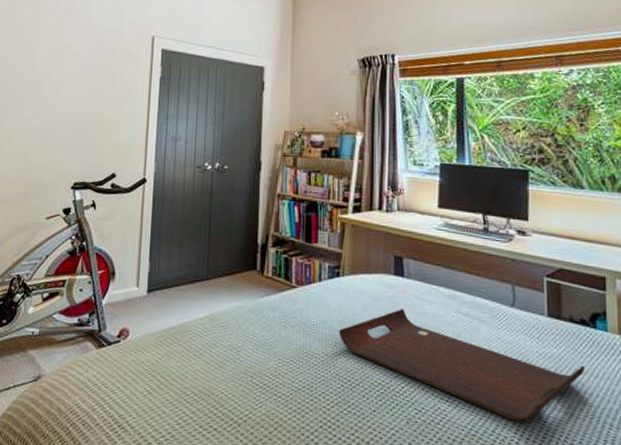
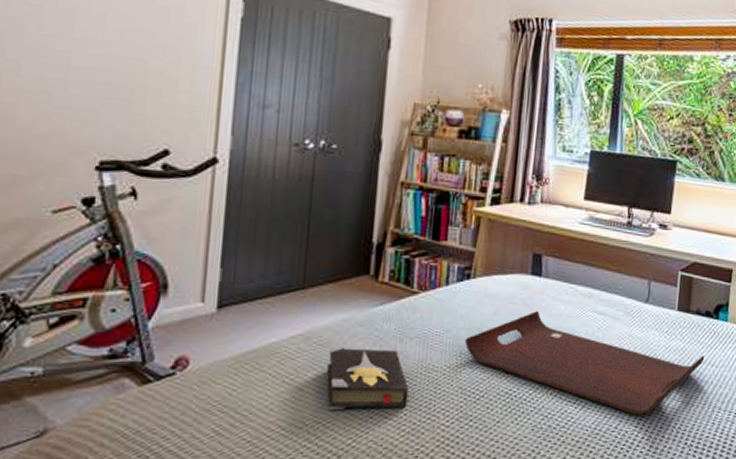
hardback book: none [226,328,293,388] -> present [326,346,409,409]

